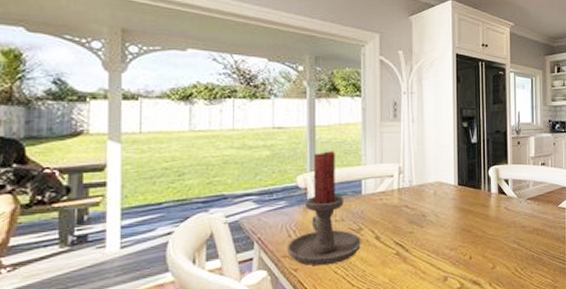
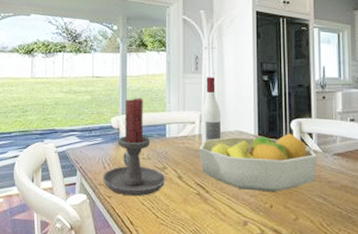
fruit bowl: none [397,181,513,244] -> present [199,133,317,193]
wine bottle: none [400,125,422,198] -> present [201,77,222,144]

